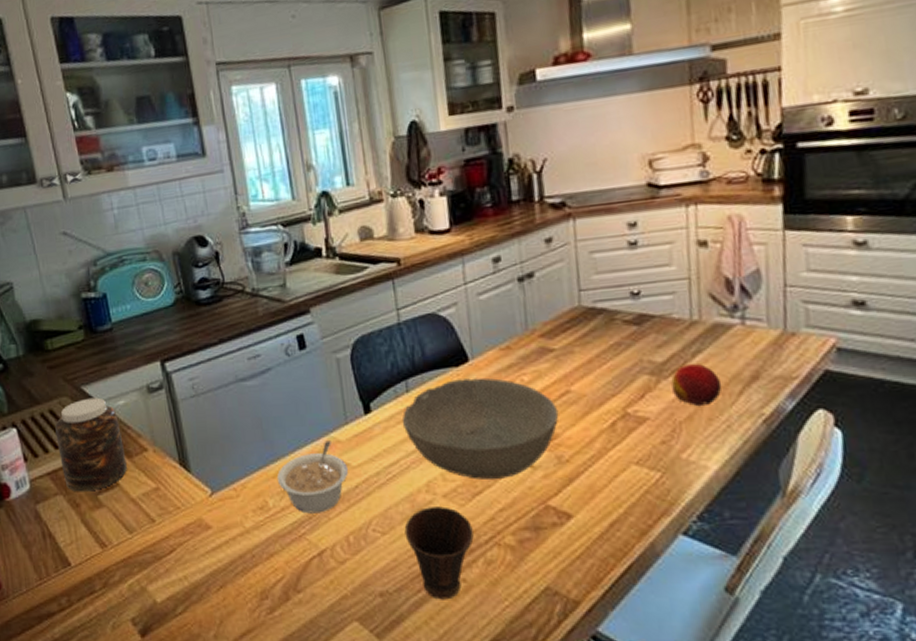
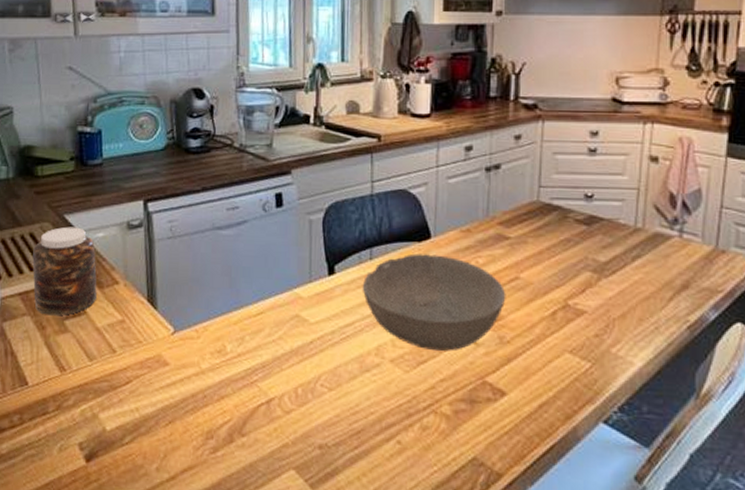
legume: present [276,440,349,514] -> none [237,295,307,363]
cup: present [404,506,474,600] -> none [350,369,414,459]
fruit: present [671,363,722,407] -> none [611,266,655,307]

